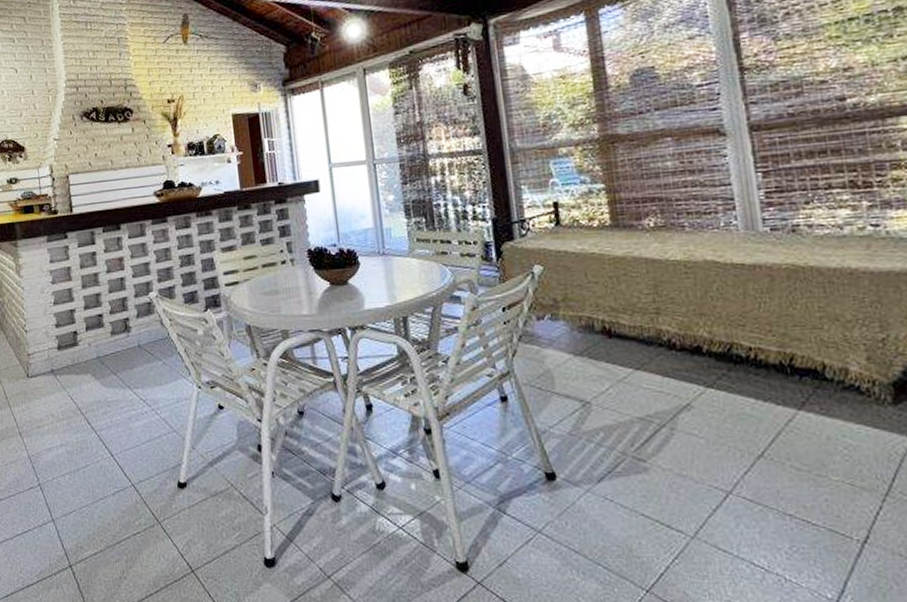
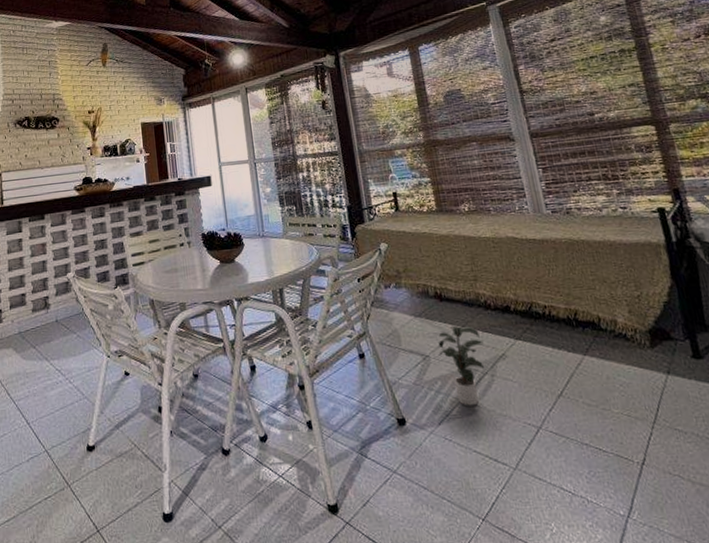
potted plant: none [603,367,663,463] -> present [438,325,484,406]

